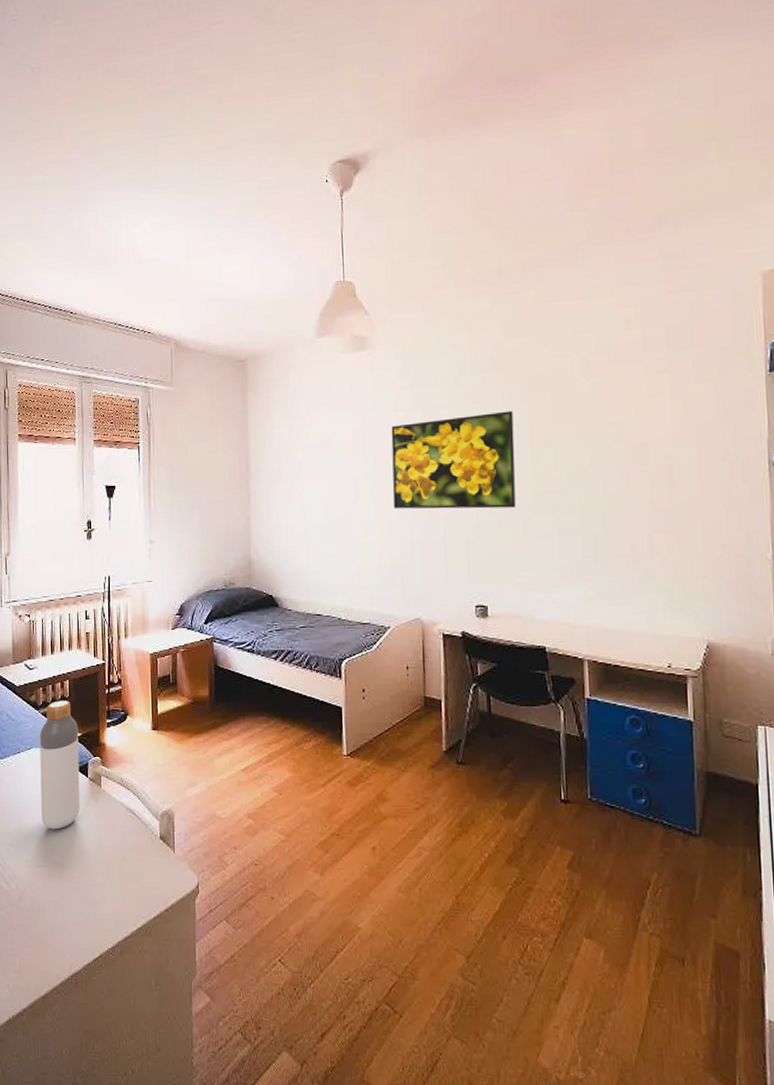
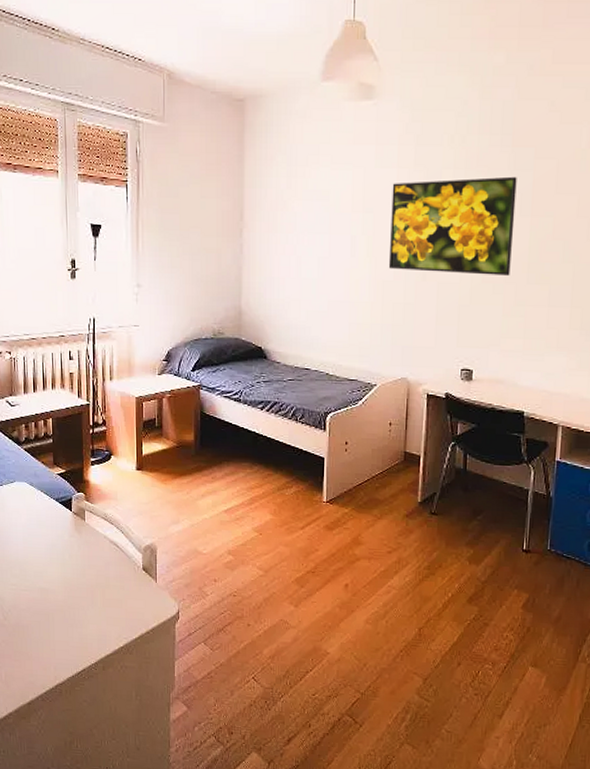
bottle: present [39,700,81,830] -> none [22,437,64,558]

